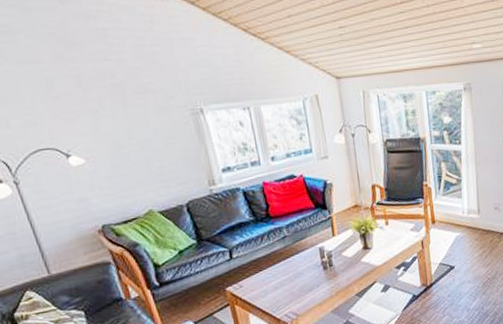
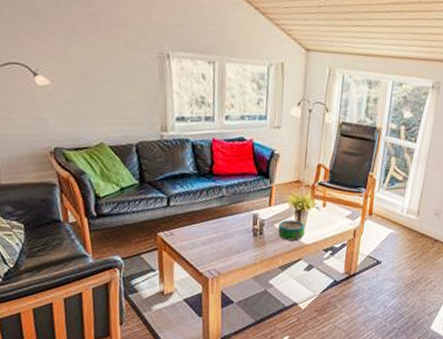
decorative bowl: none [346,244,374,267] -> present [278,219,305,241]

